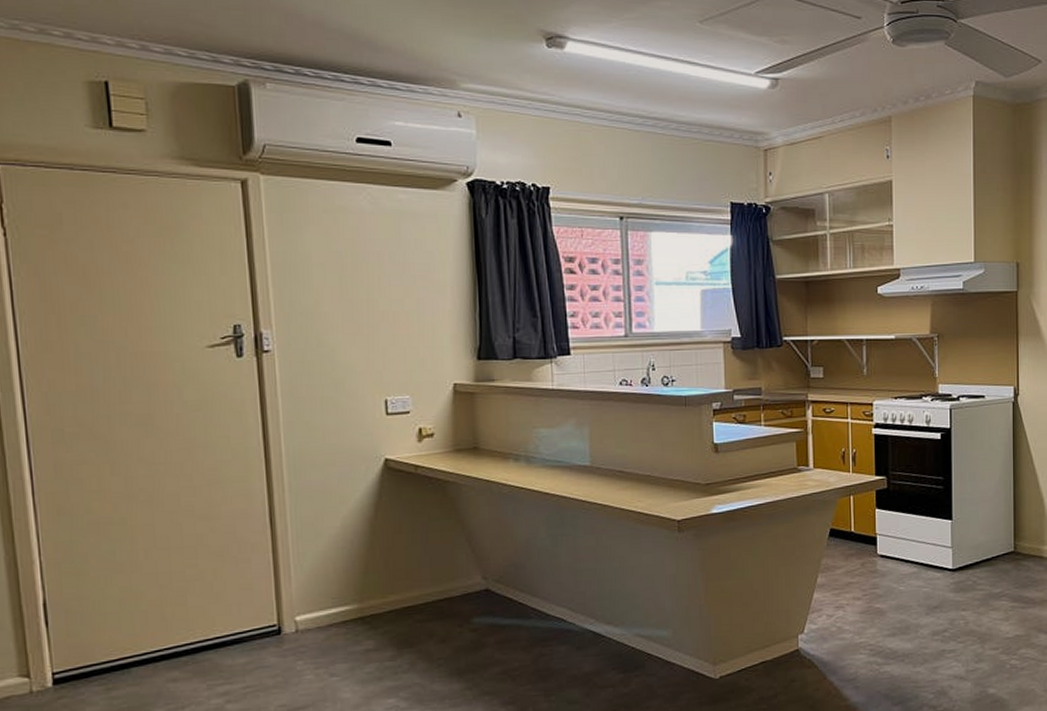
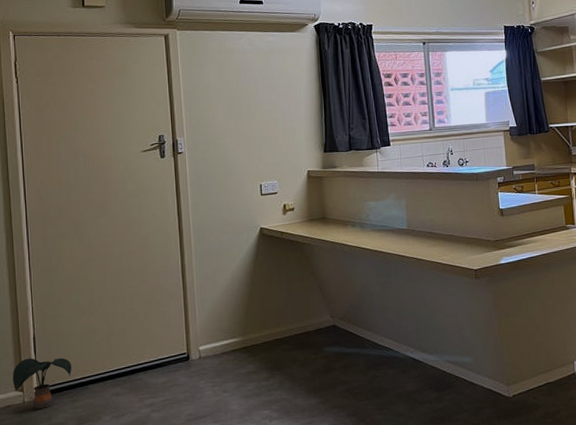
potted plant: none [11,631,105,701] -> present [12,357,72,409]

